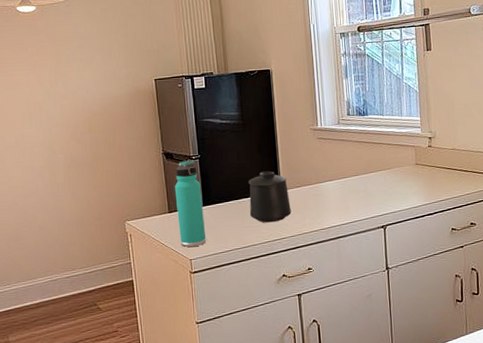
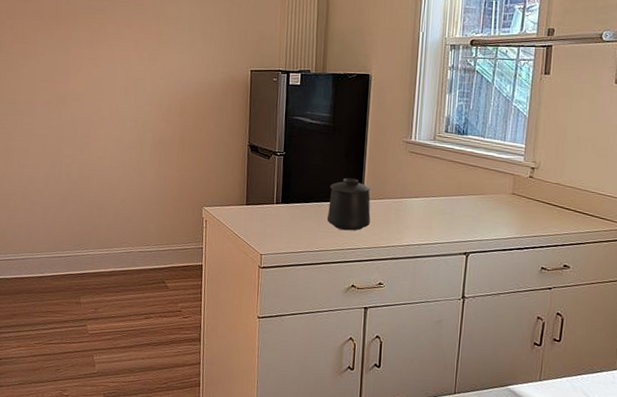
thermos bottle: present [174,160,207,248] -> none [253,155,282,243]

